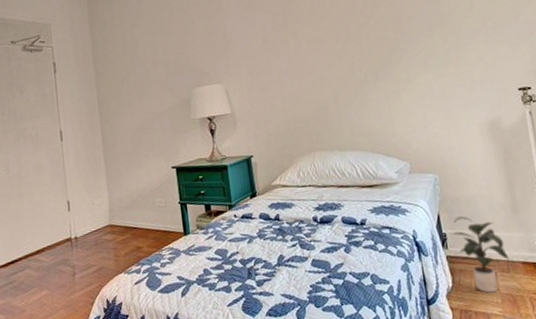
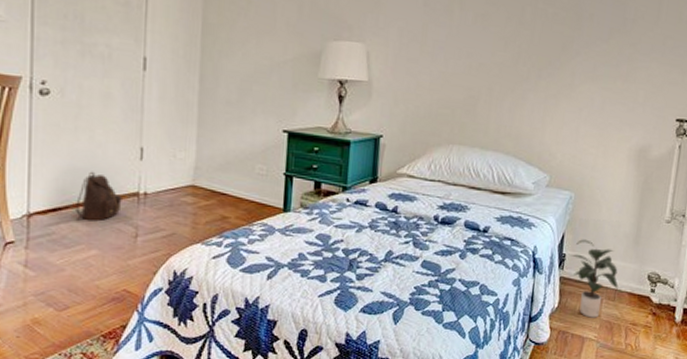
backpack: none [27,226,60,268] -> present [76,171,122,222]

